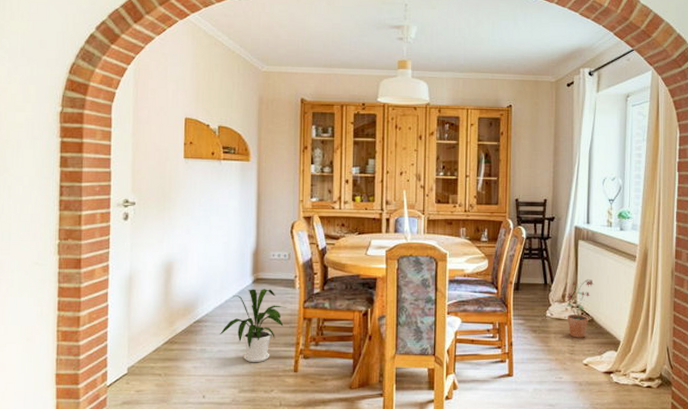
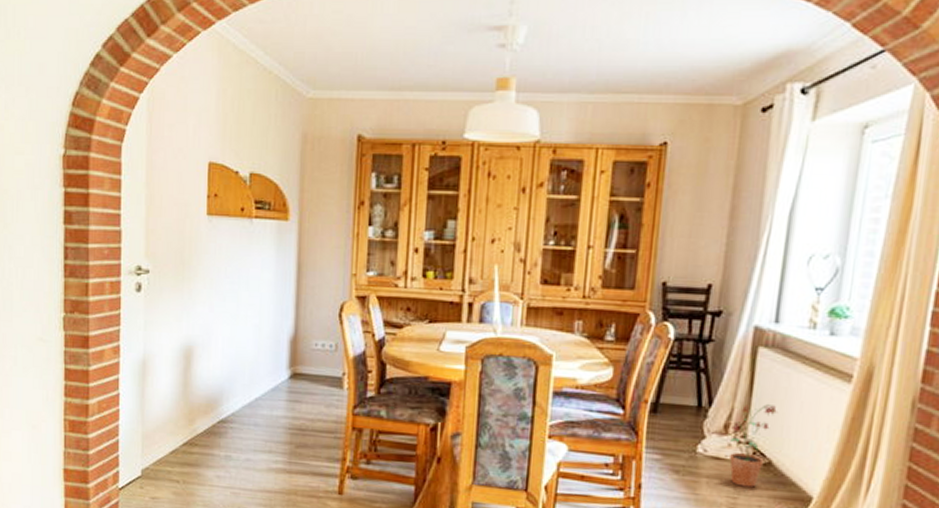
house plant: present [219,289,286,363] -> none [247,386,331,479]

